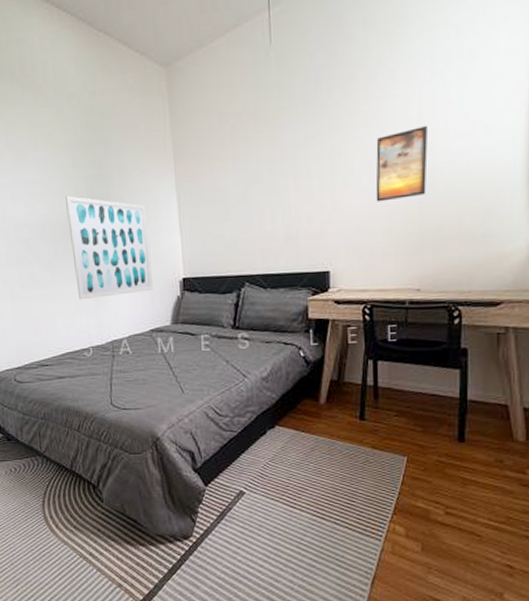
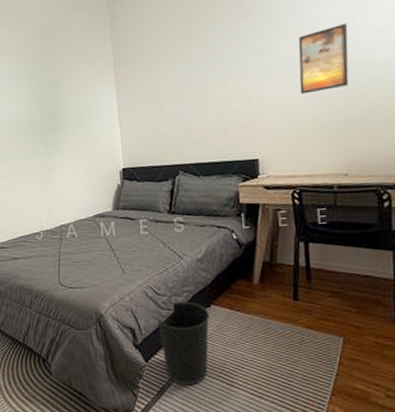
wall art: present [66,196,153,300] -> none [21,99,96,190]
wastebasket: none [217,422,273,509] -> present [156,301,210,386]

